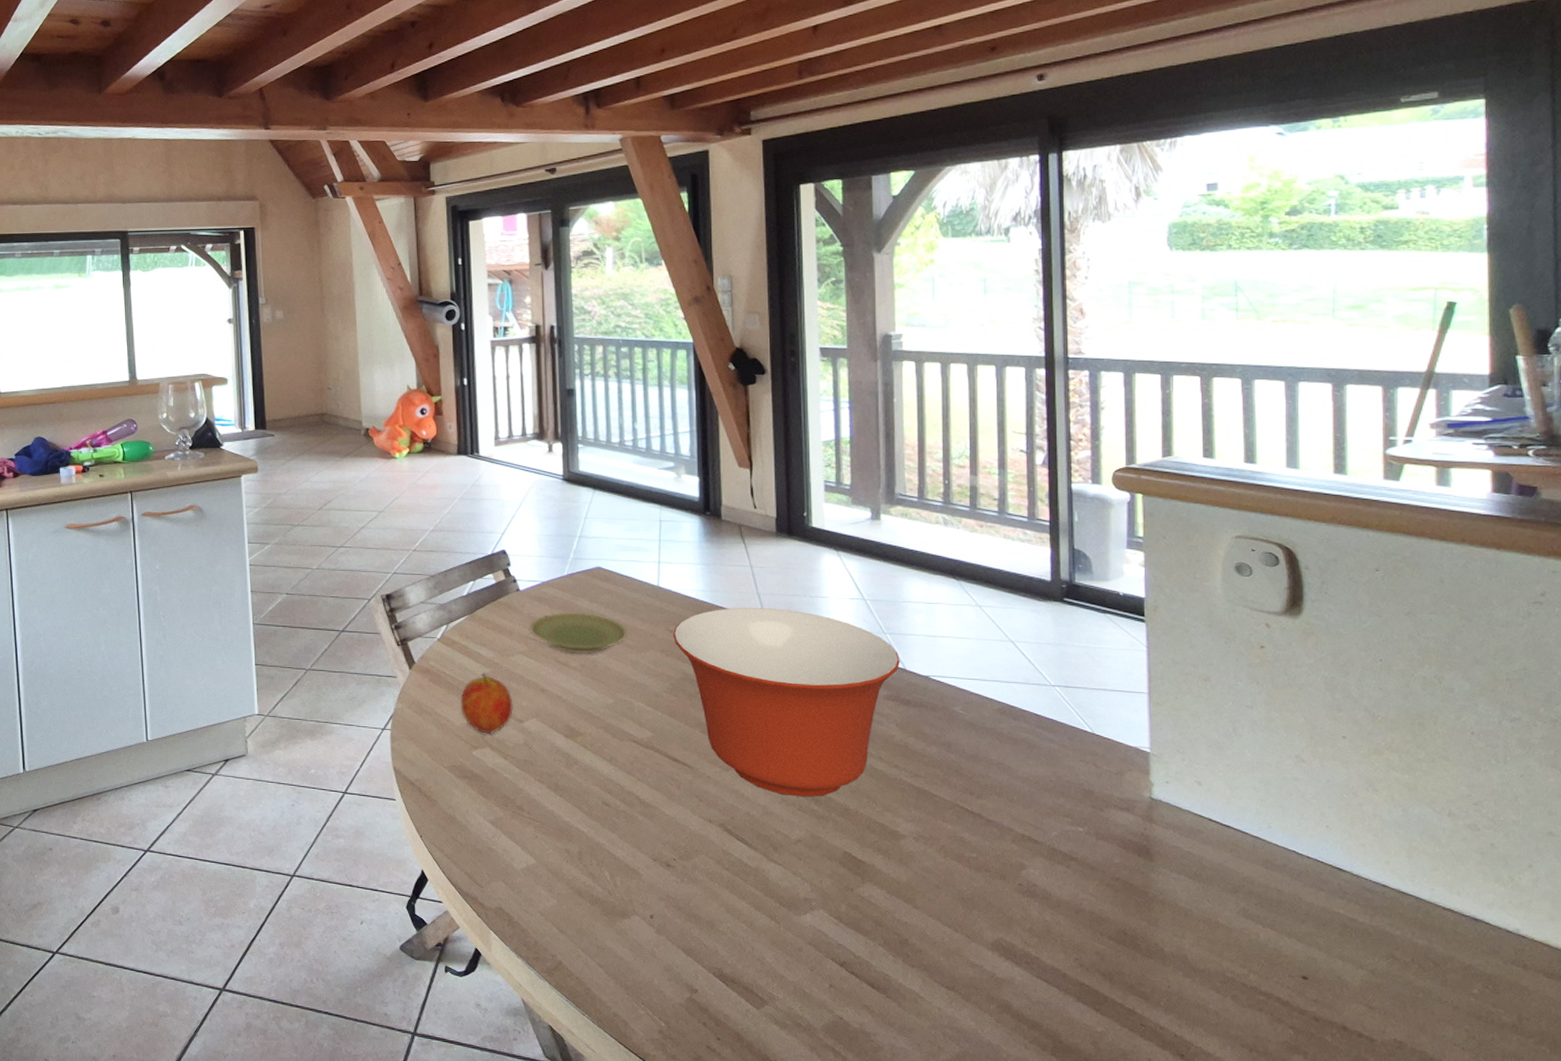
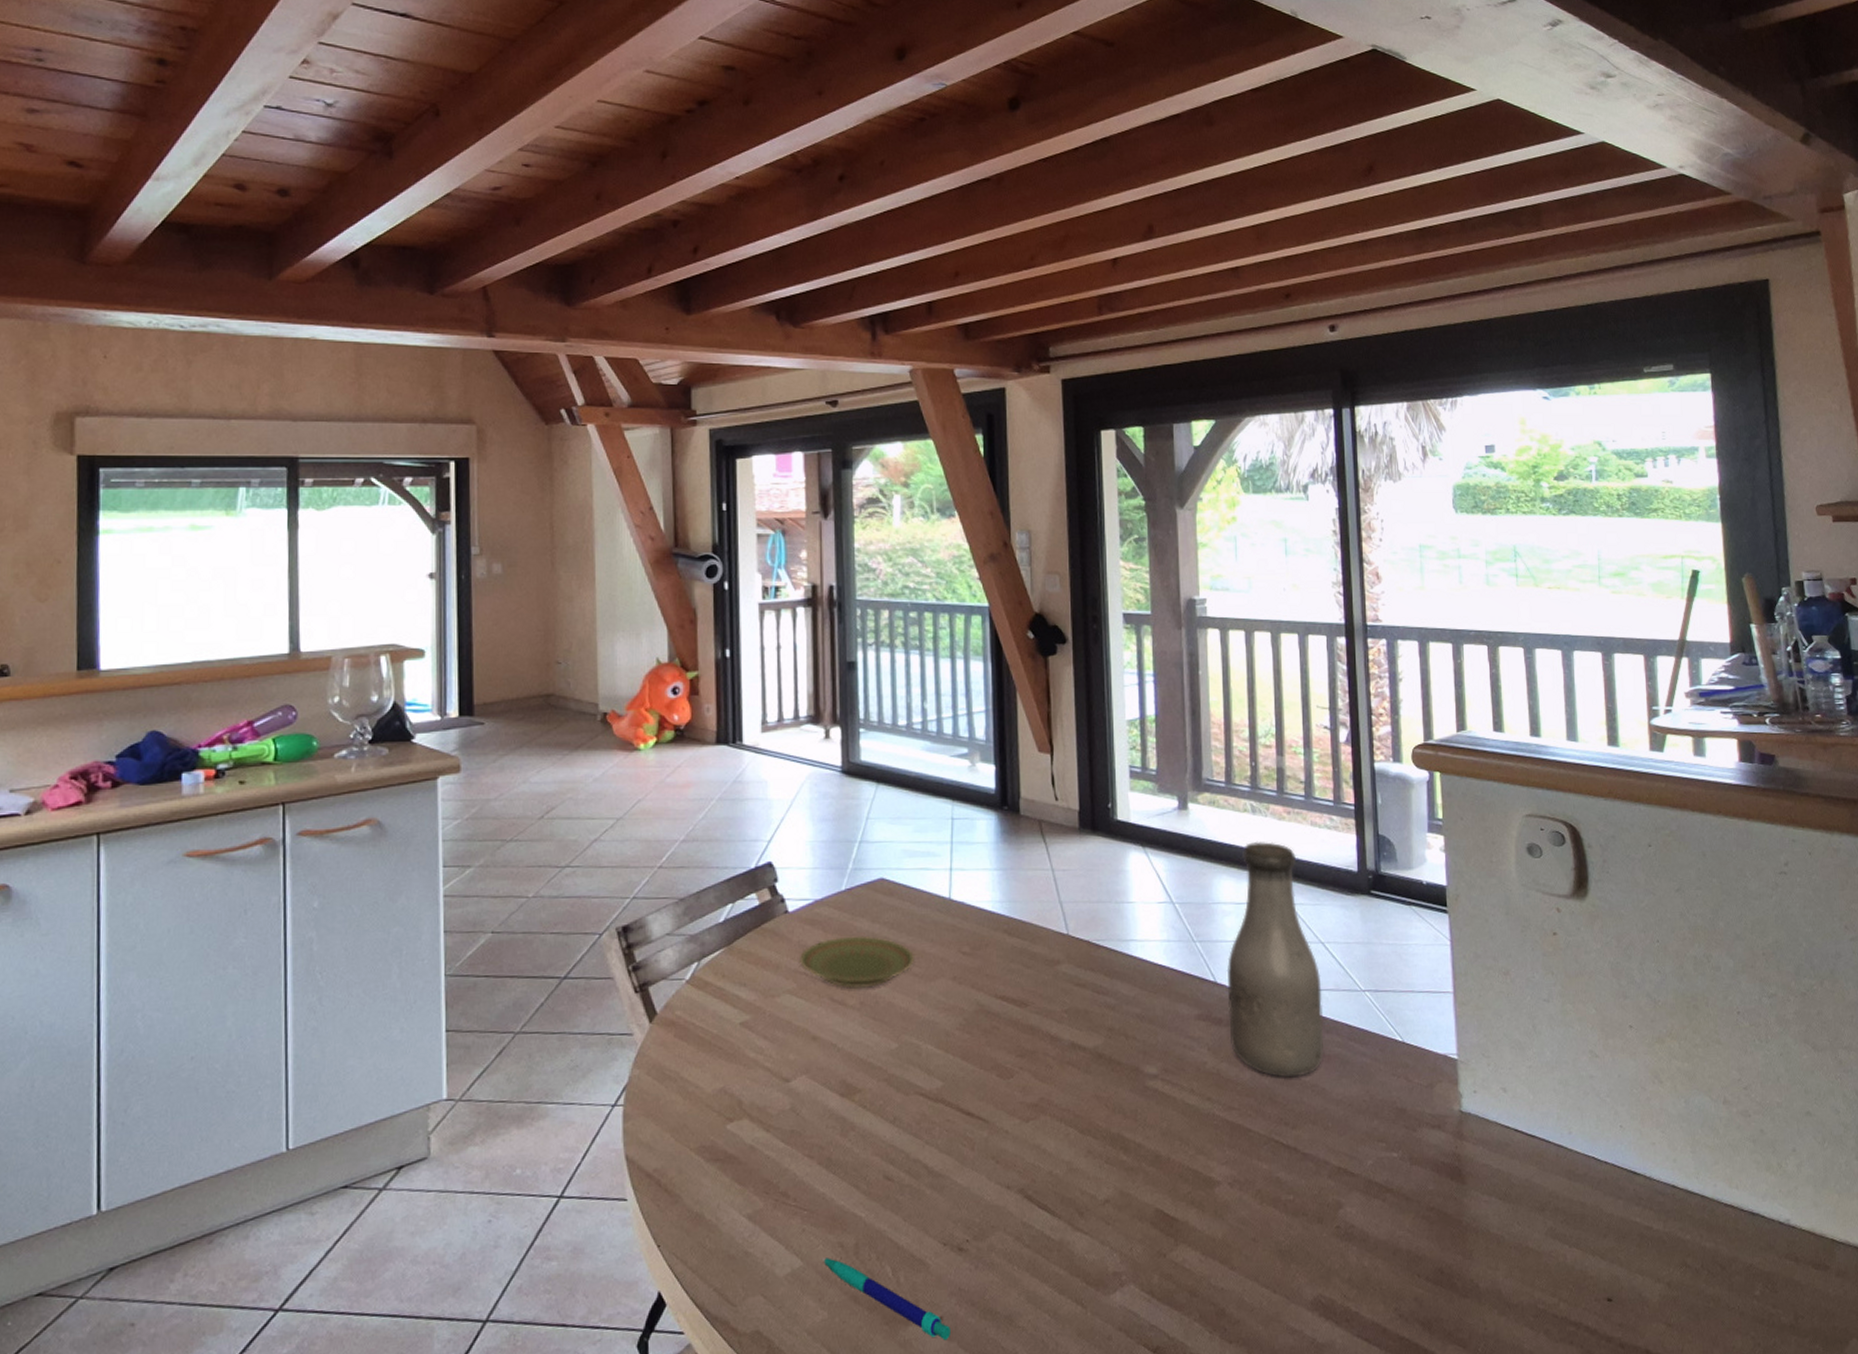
fruit: present [460,673,513,734] -> none [713,1021,778,1100]
pen: none [551,859,660,934] -> present [821,1257,950,1341]
mixing bowl: present [673,607,900,797] -> none [967,918,1210,1146]
bottle: none [916,550,1012,755] -> present [1226,841,1325,1078]

